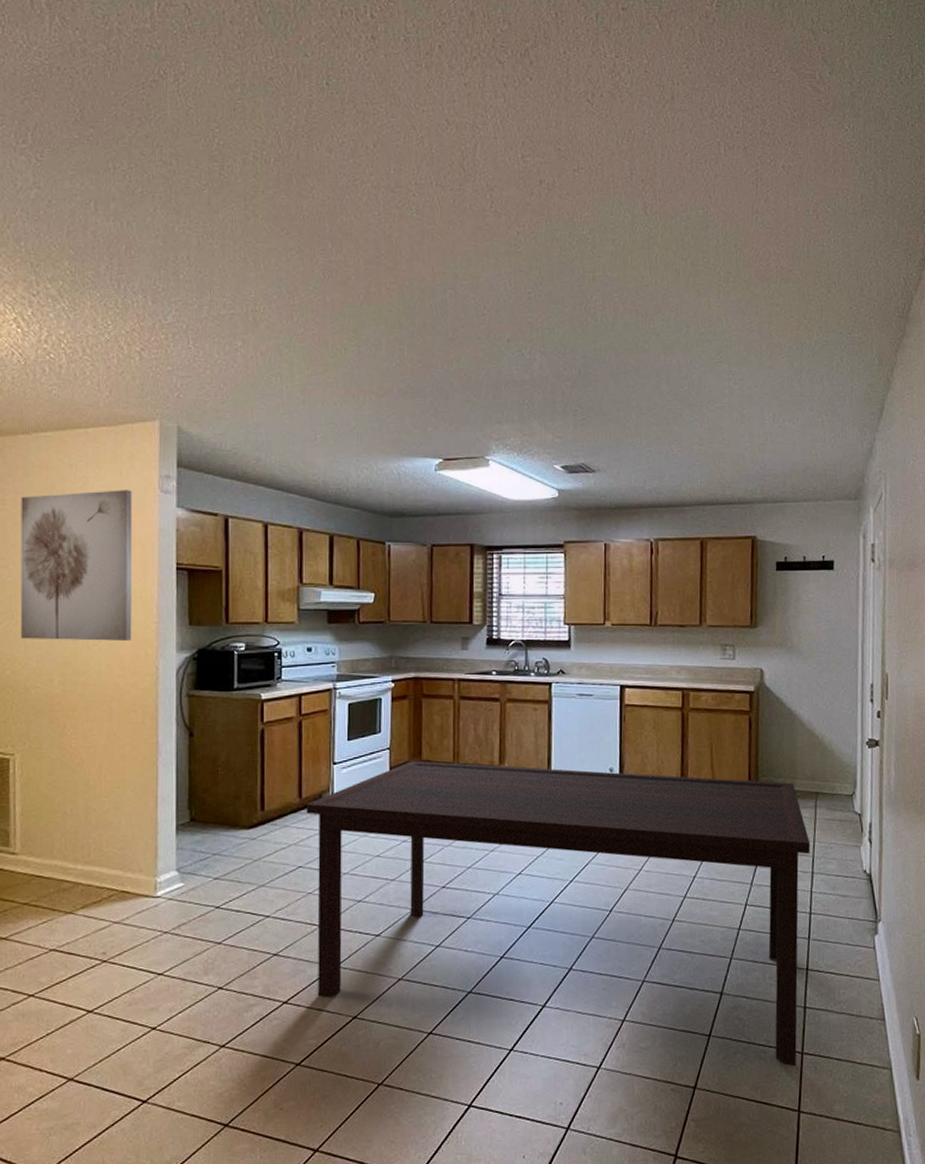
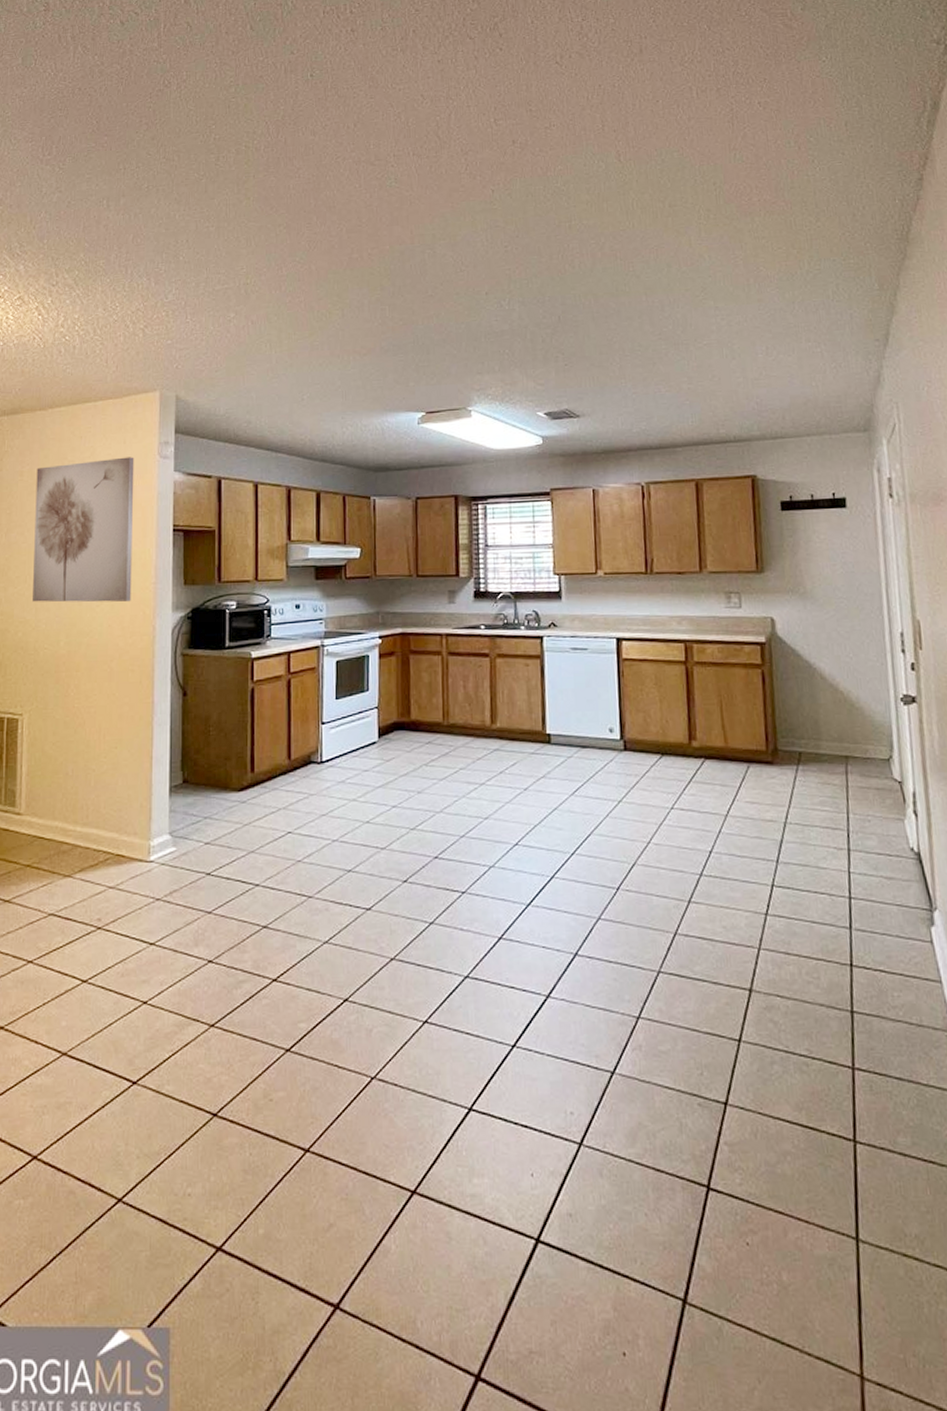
dining table: present [306,761,811,1067] -> none [295,720,847,1085]

